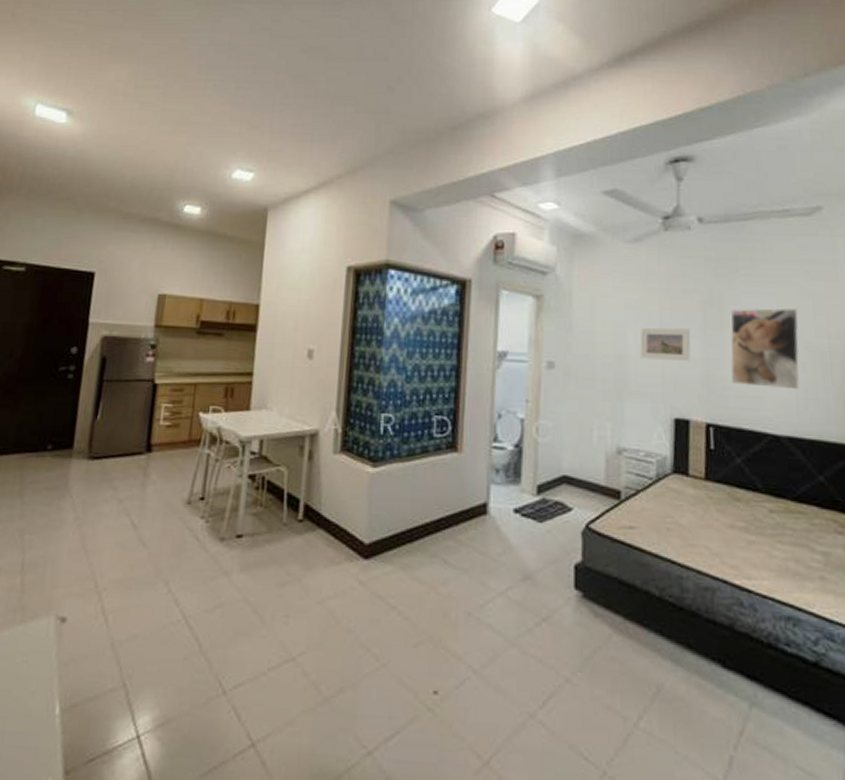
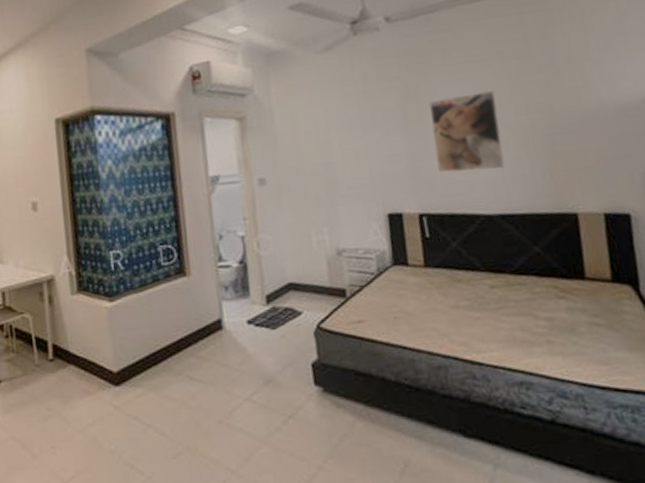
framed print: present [640,327,691,362] -> none [343,126,396,162]

